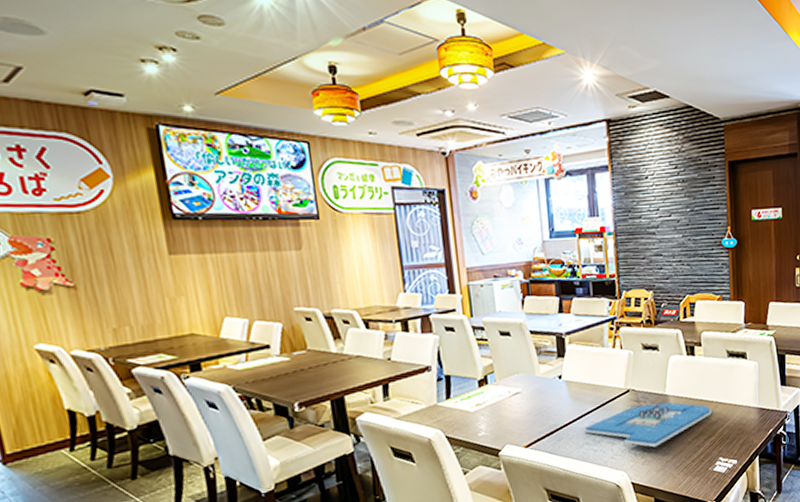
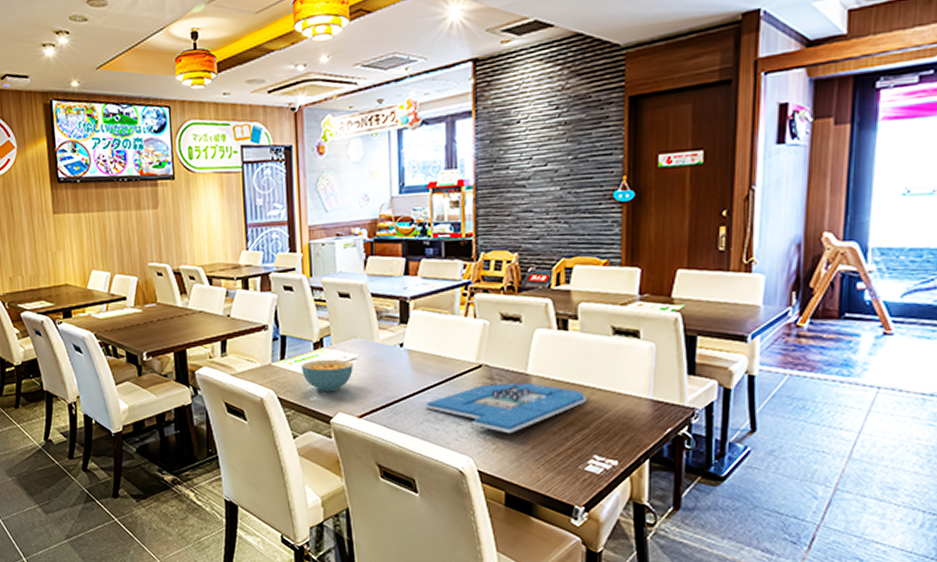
cereal bowl: none [466,394,518,427] -> present [300,359,353,392]

